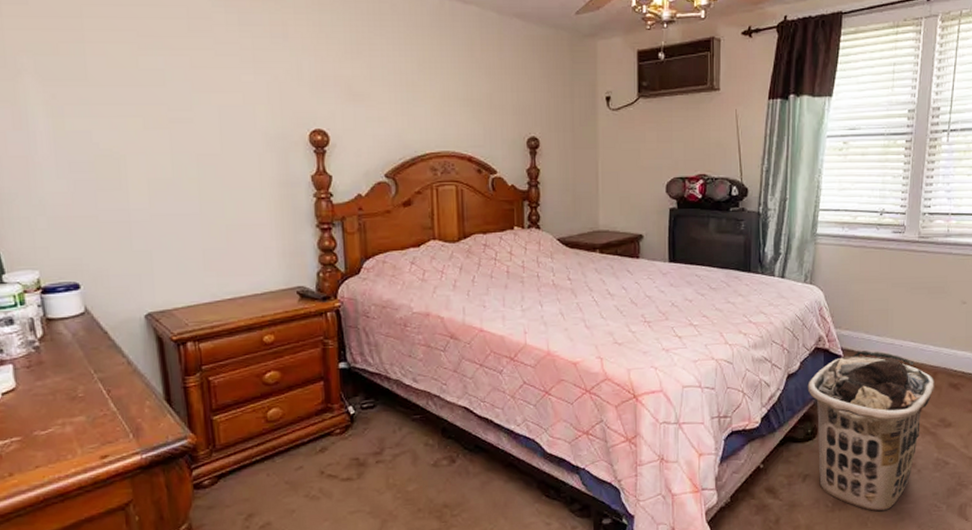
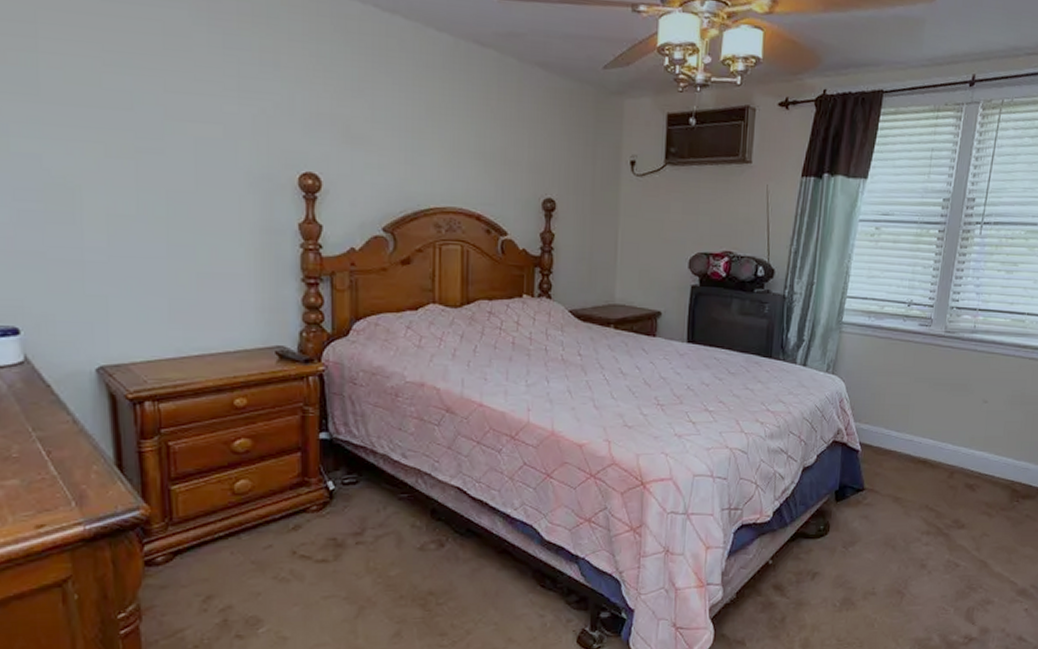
clothes hamper: present [807,351,936,512] -> none [822,446,952,613]

